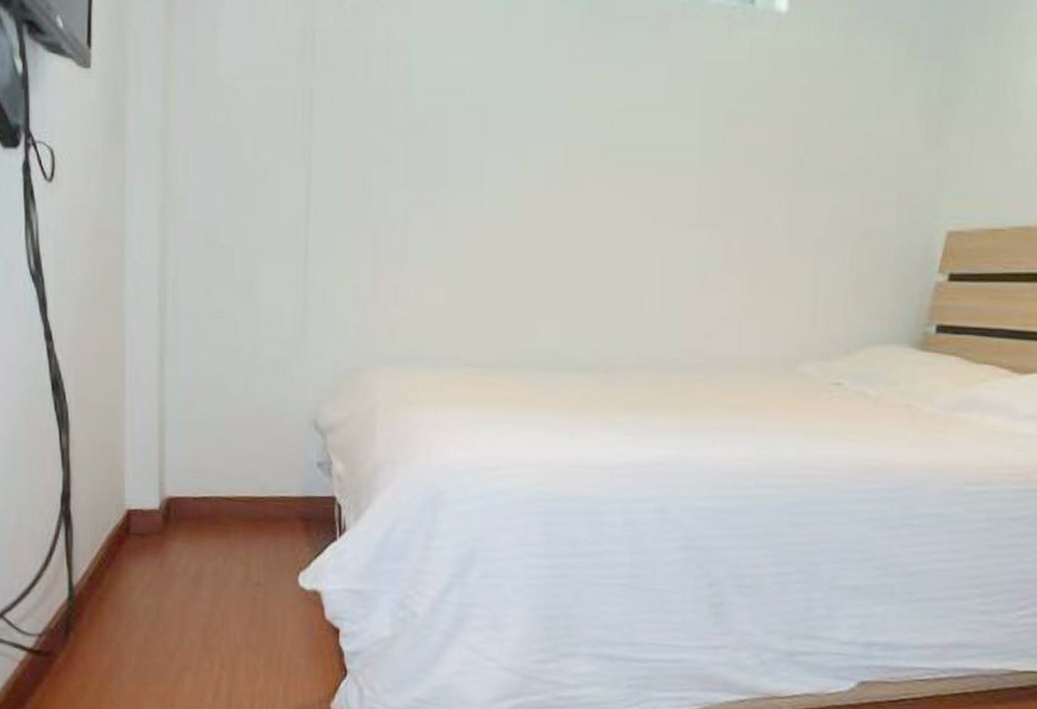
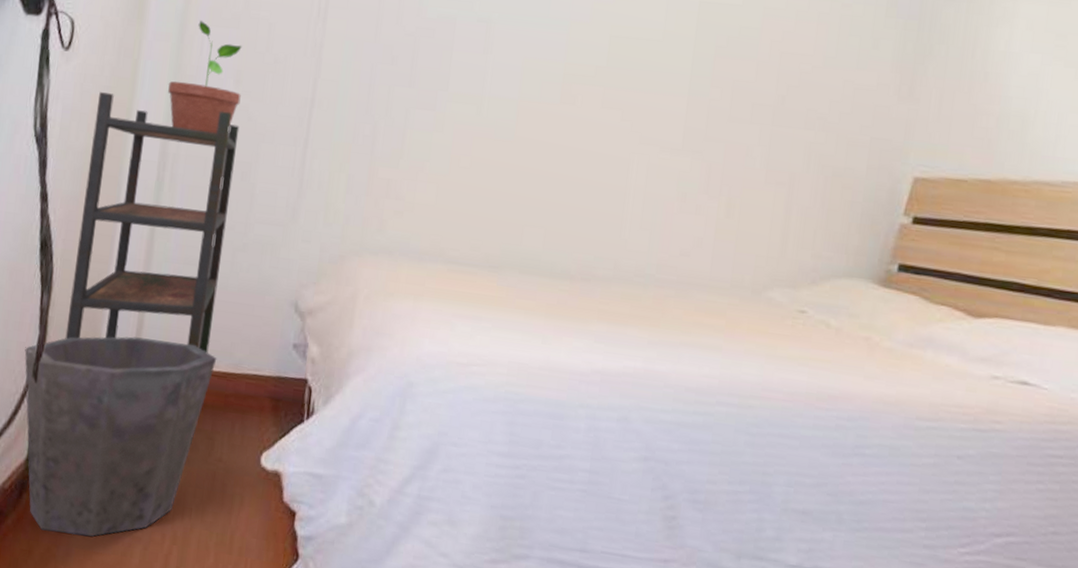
waste bin: none [51,469,243,669] -> present [24,336,217,537]
bookshelf: none [88,221,236,480] -> present [65,91,240,354]
potted plant: none [157,137,234,255] -> present [168,20,242,134]

